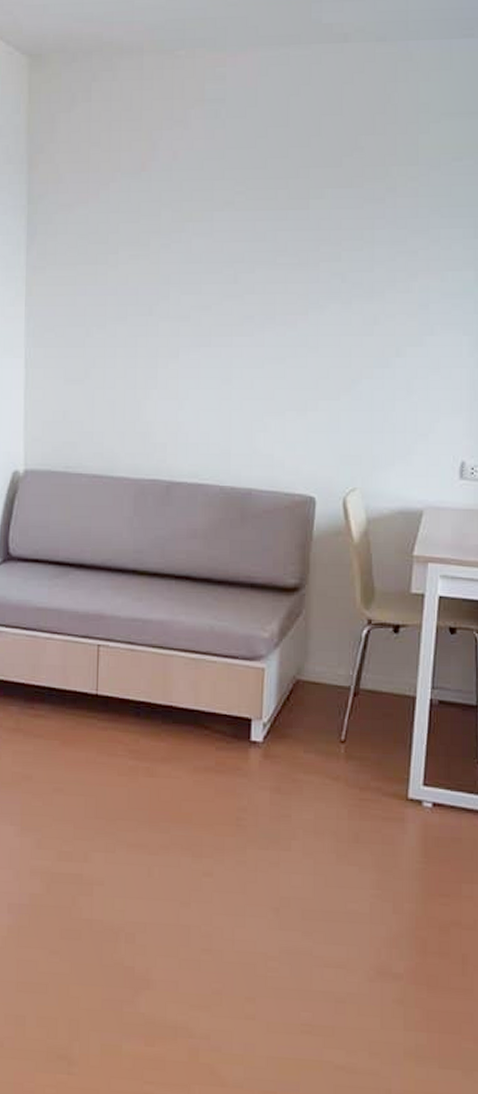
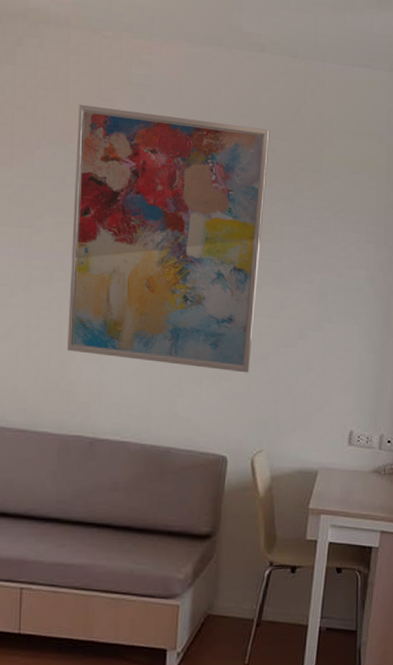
wall art: none [143,125,356,401] -> present [67,104,270,373]

